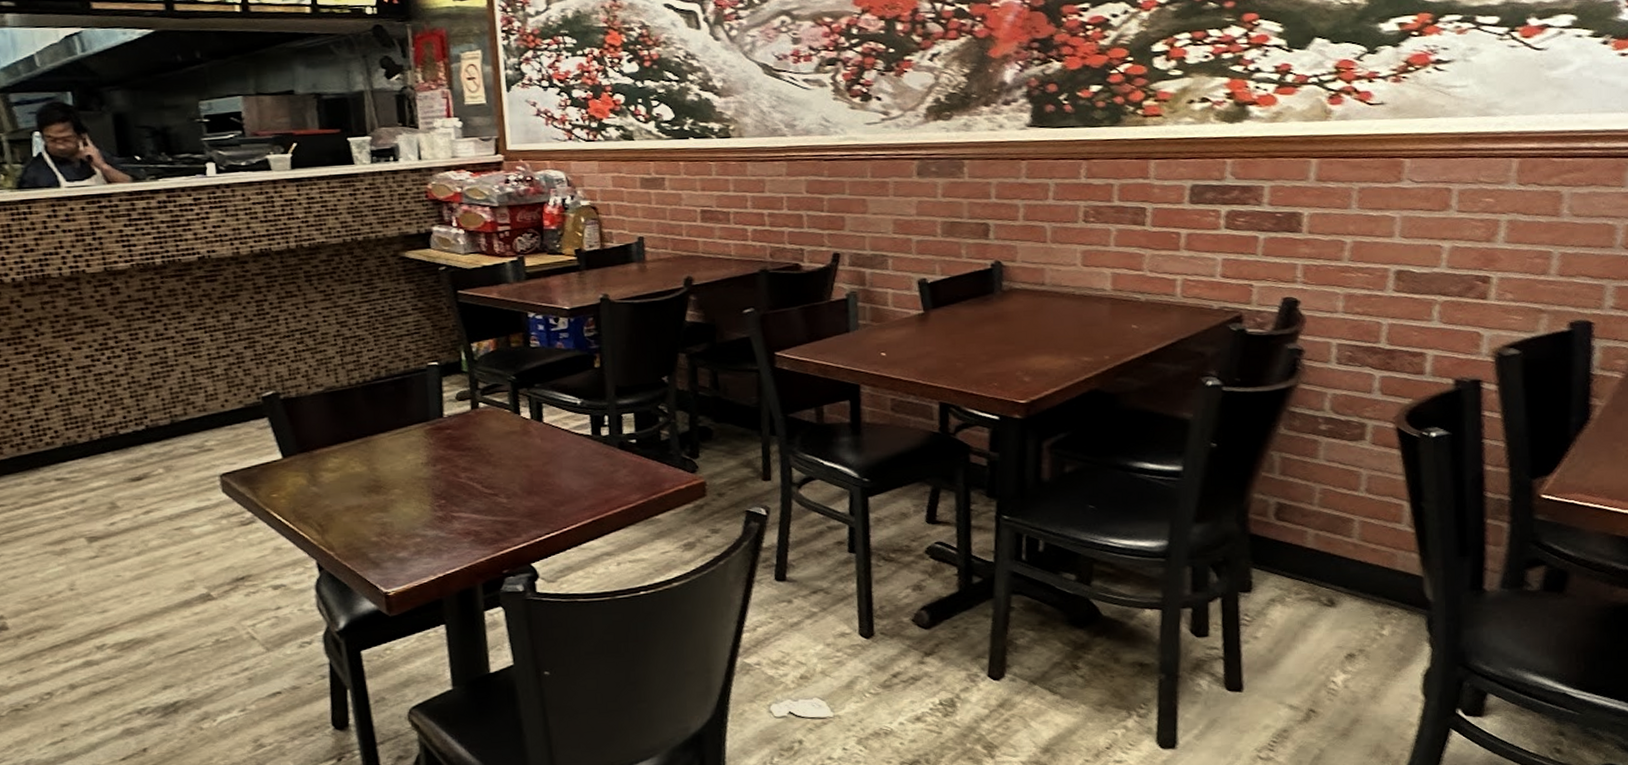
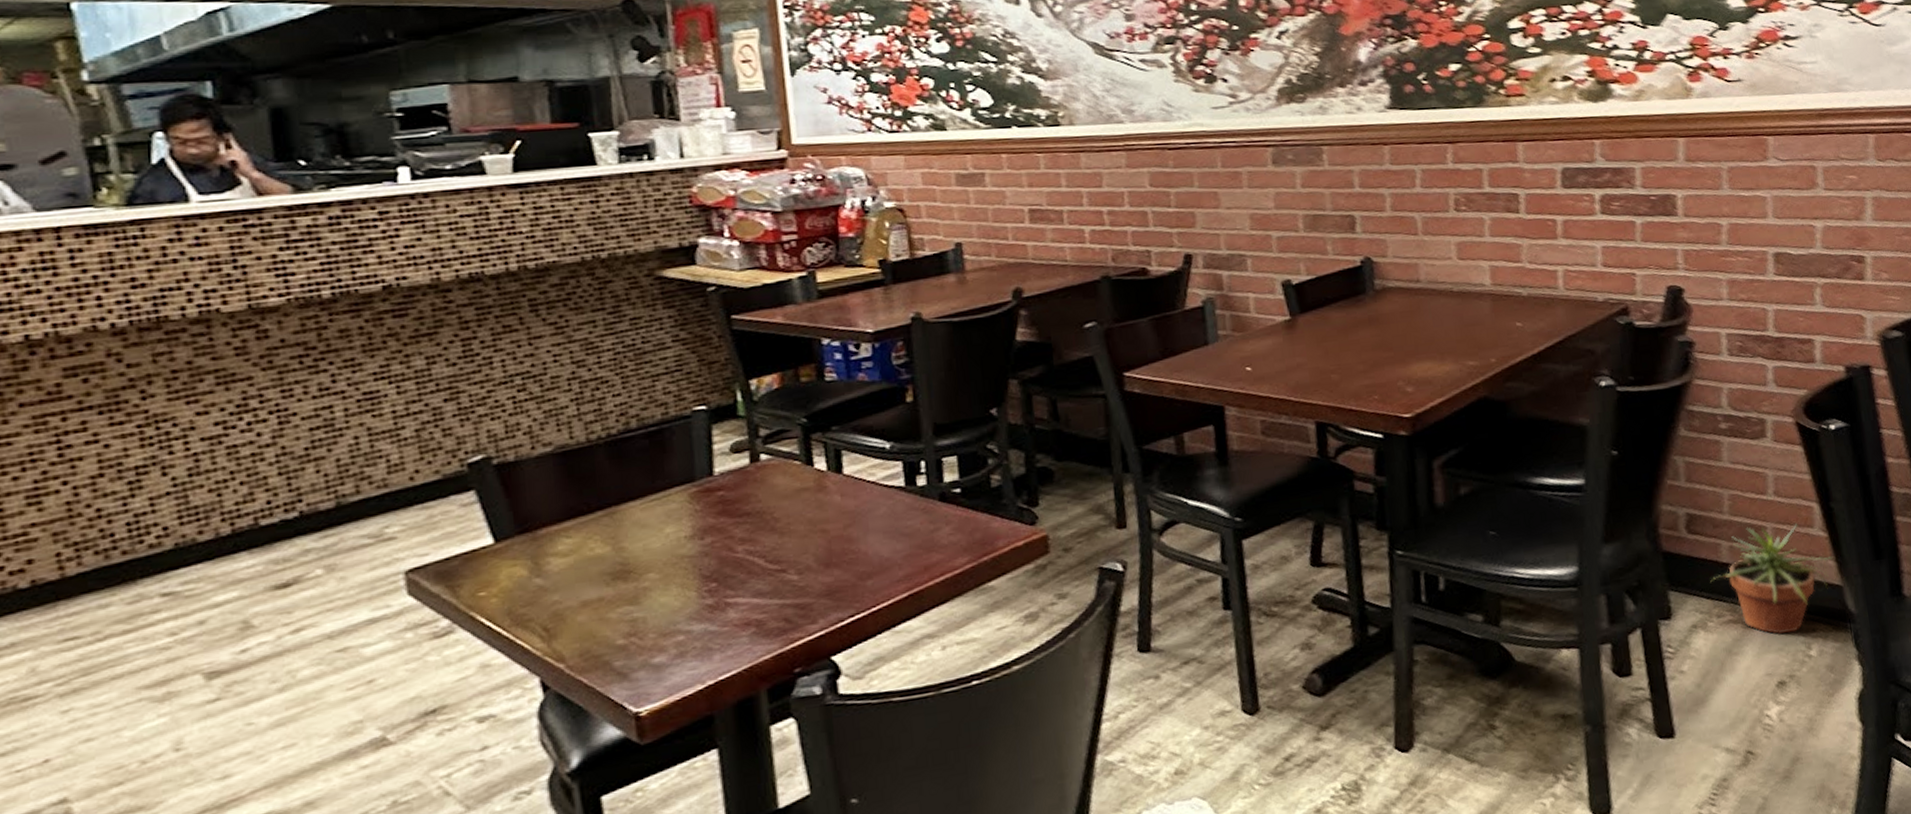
potted plant: none [1293,518,1416,614] -> present [1710,524,1832,635]

